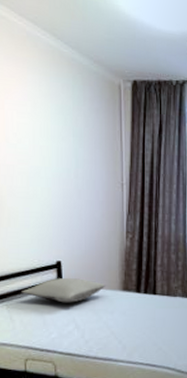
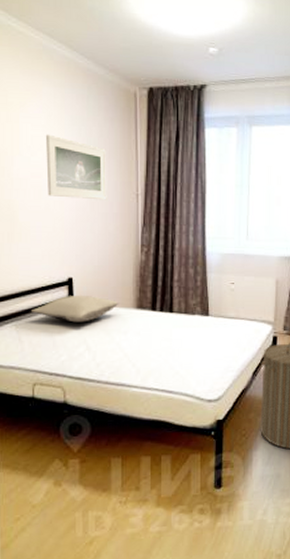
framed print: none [32,122,93,189] -> present [46,134,107,200]

